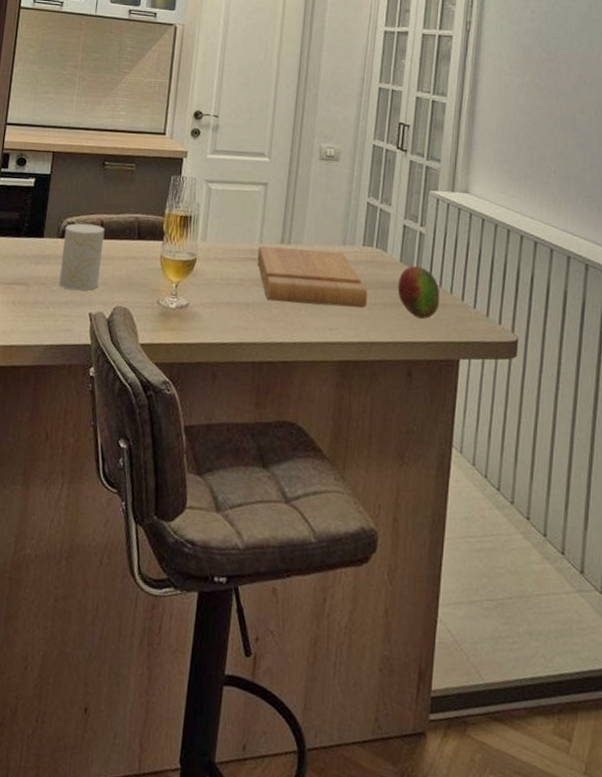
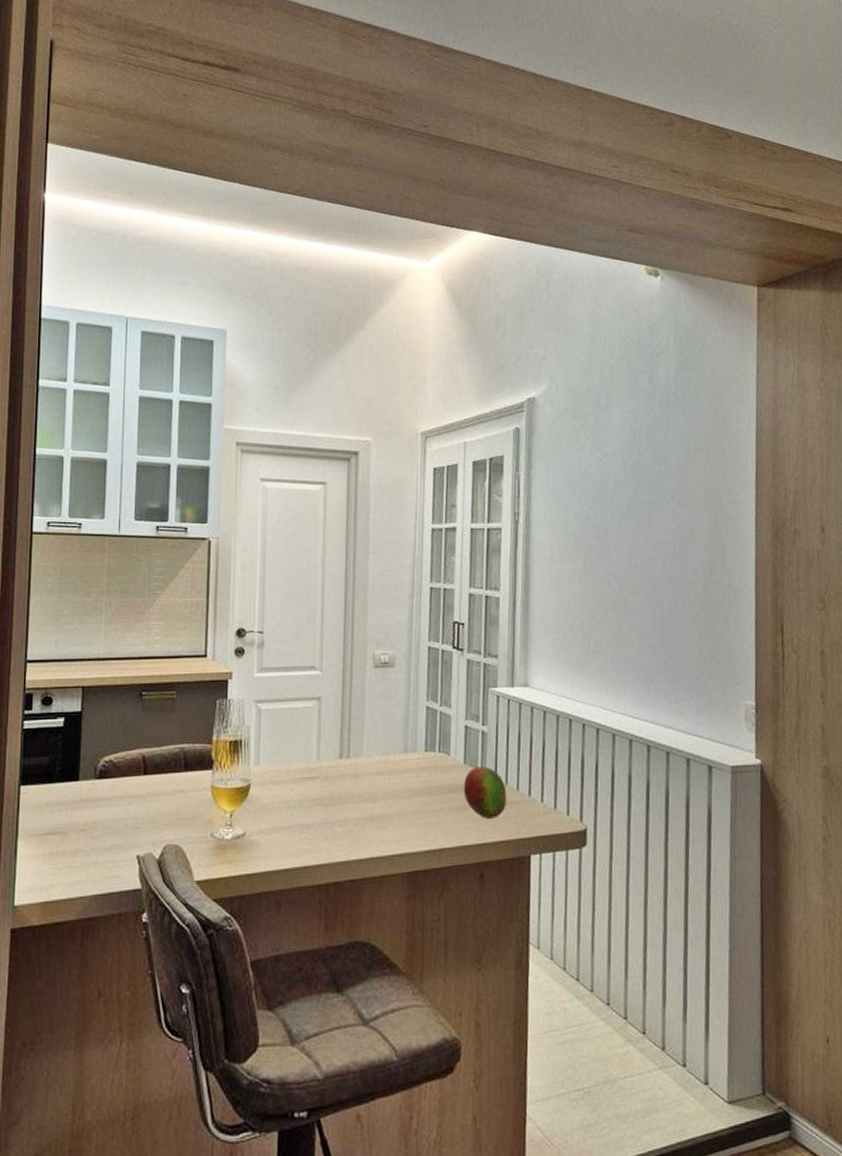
cup: present [59,223,105,291] -> none [100,760,147,834]
cutting board: present [257,246,368,309] -> none [316,760,434,820]

